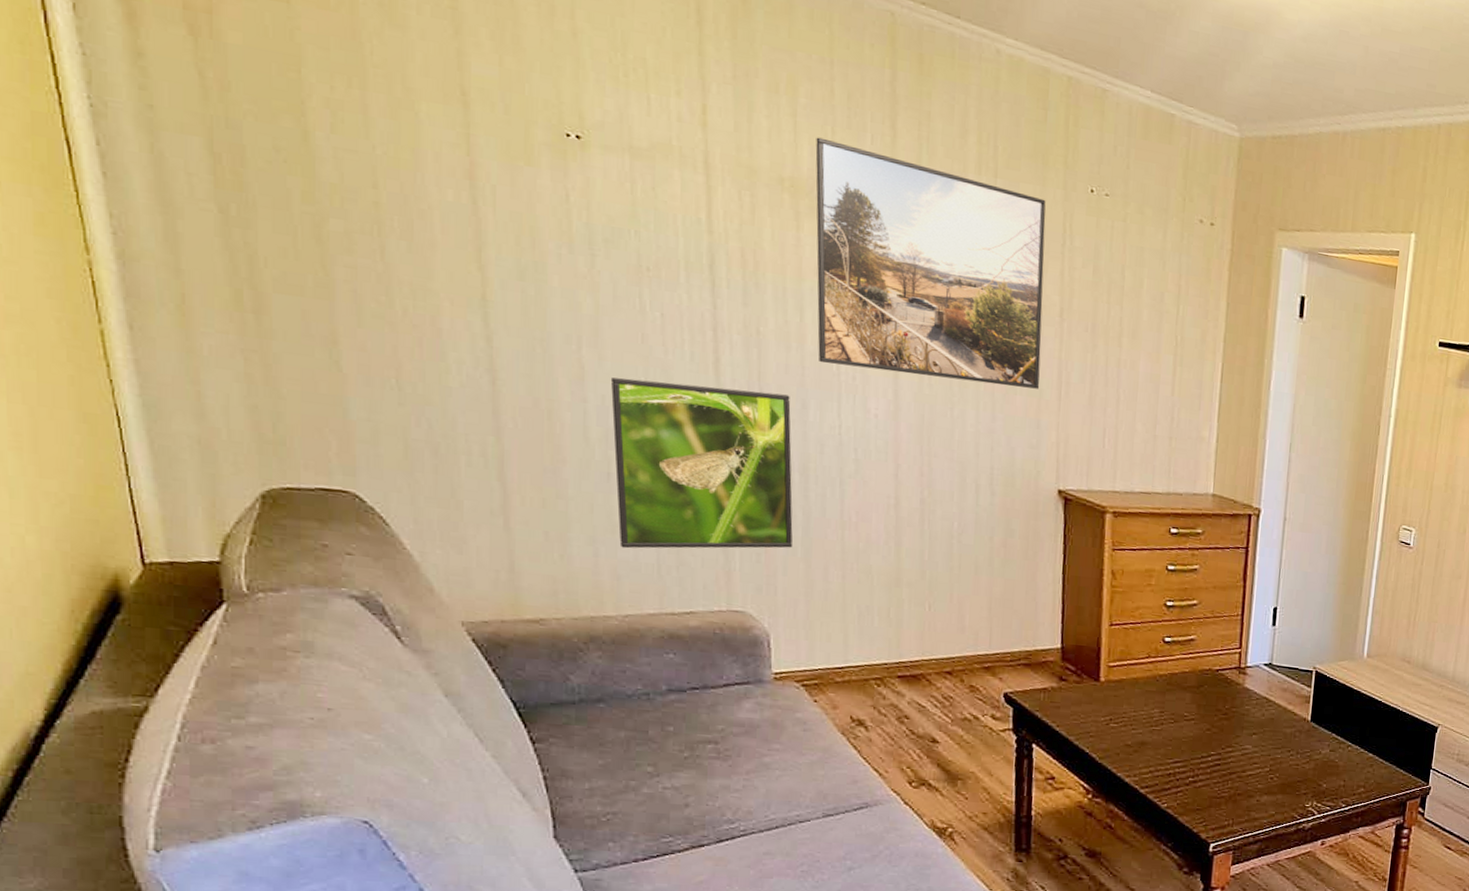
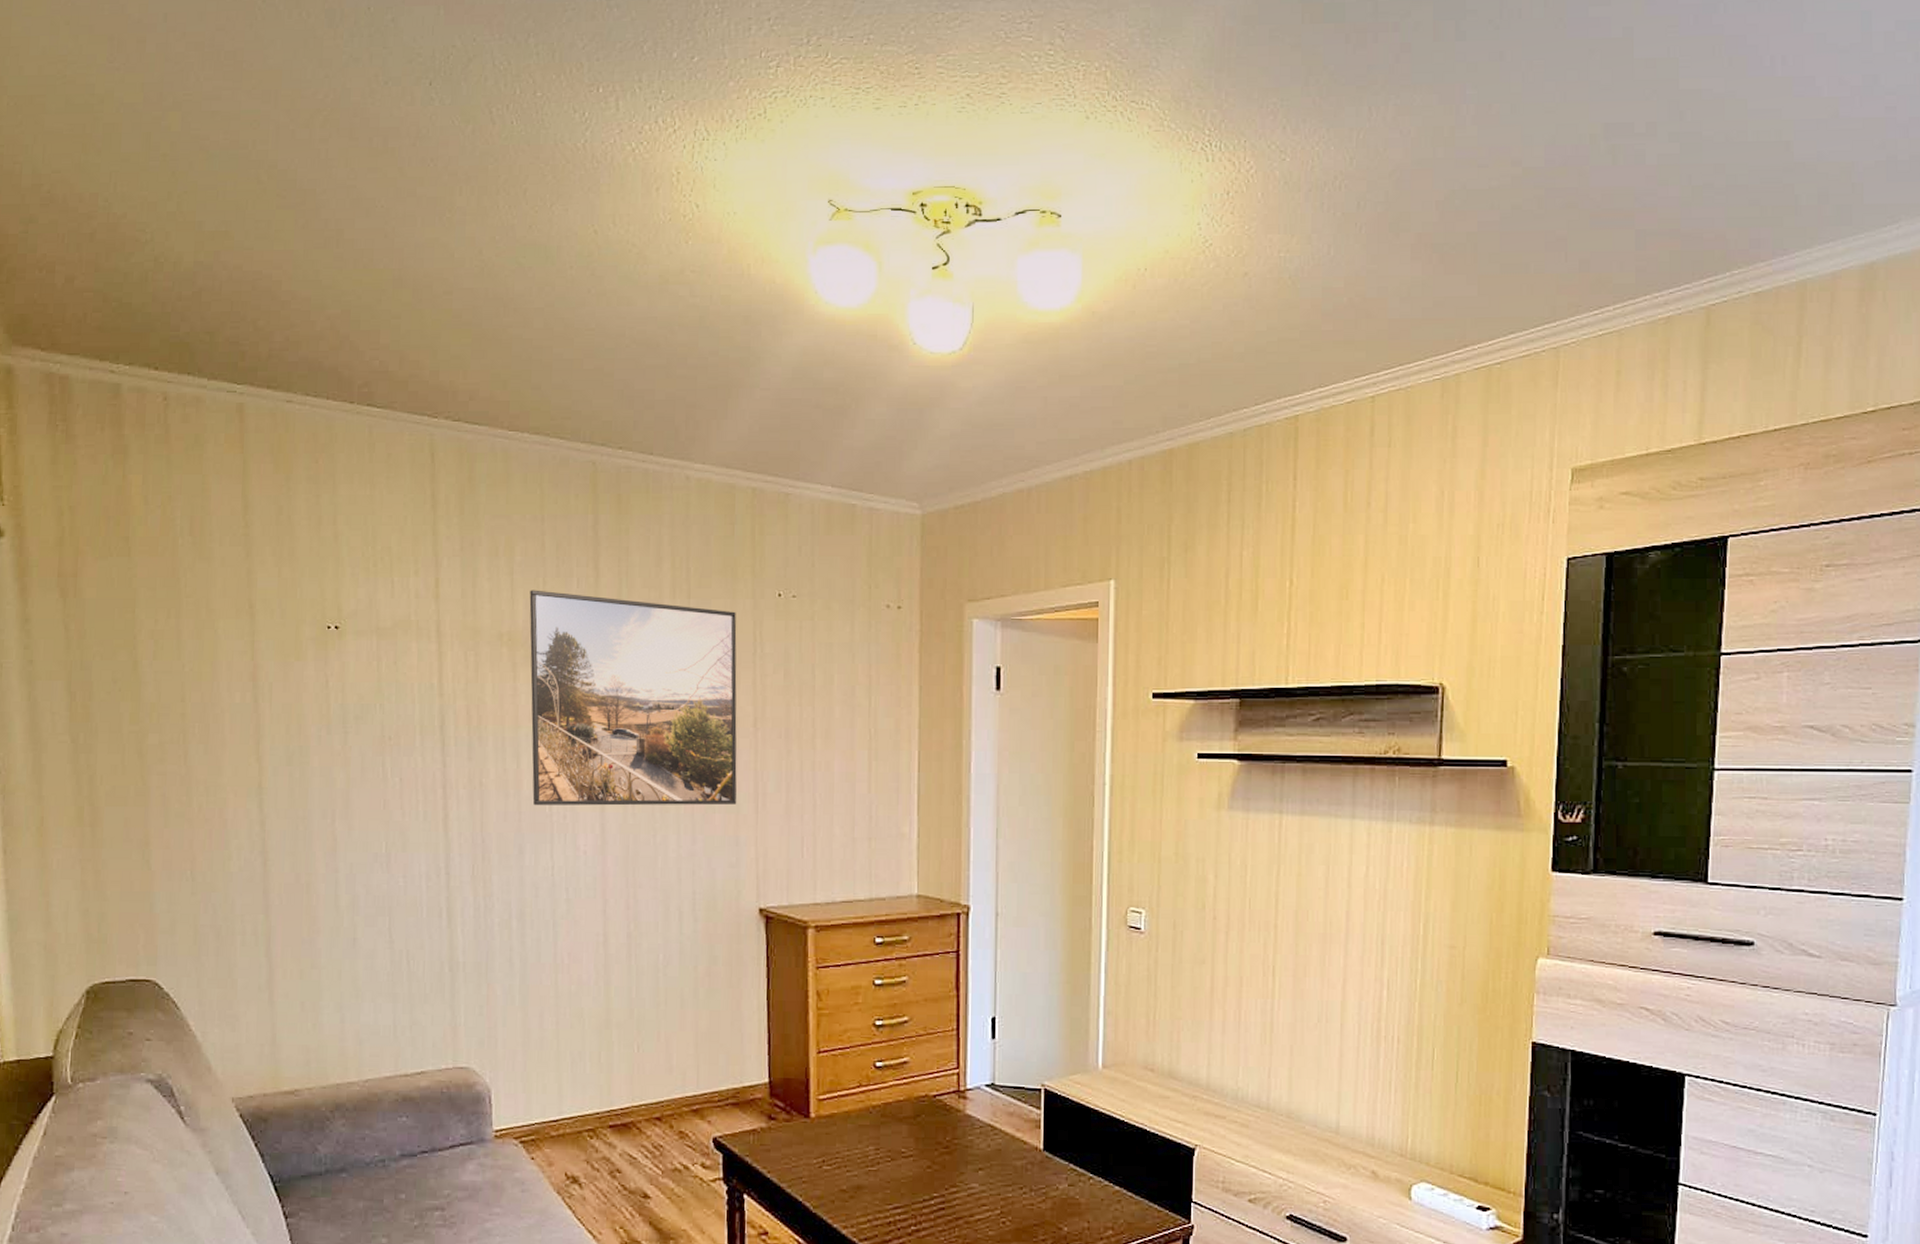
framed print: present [610,377,793,549] -> none [357,842,512,1012]

